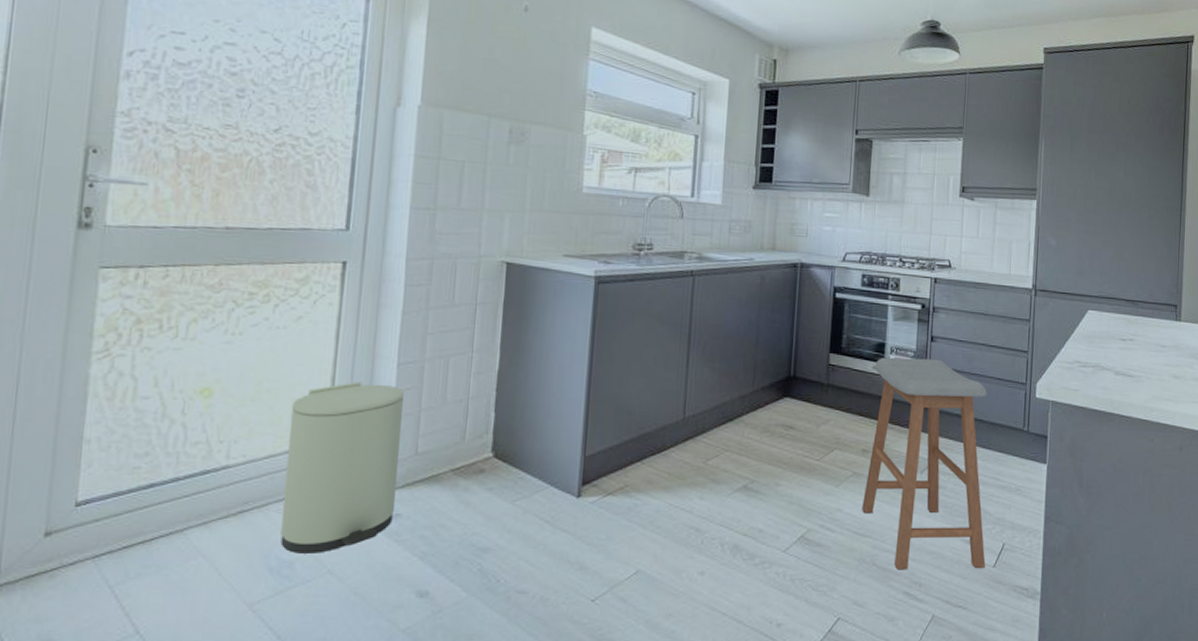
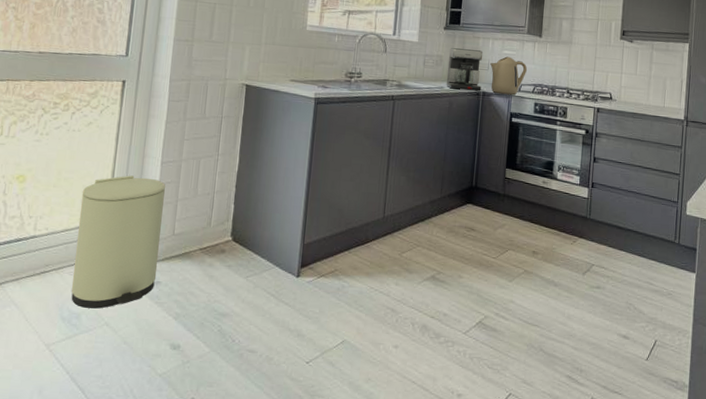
coffee maker: none [756,211,801,264] -> present [446,48,484,92]
kettle: none [809,220,853,266] -> present [490,56,528,95]
stool: present [862,357,987,570] -> none [531,173,643,360]

